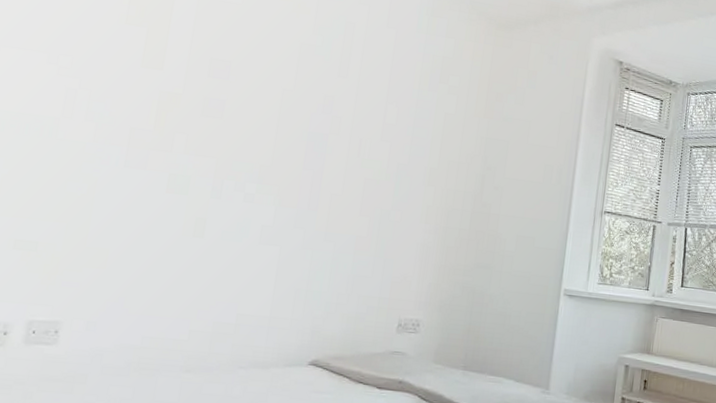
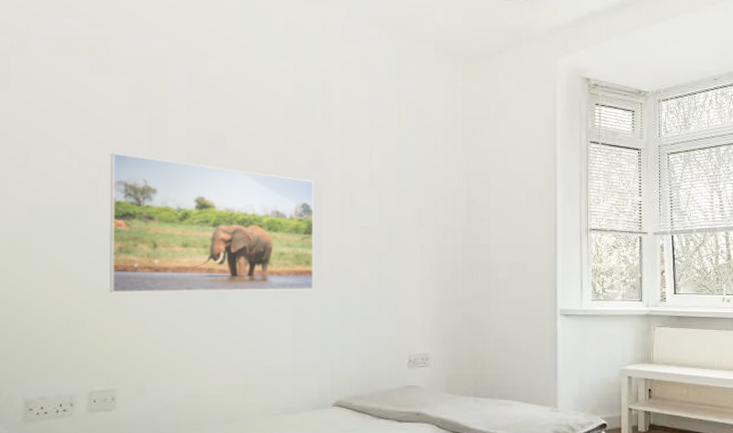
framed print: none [71,64,321,239] -> present [109,152,314,293]

